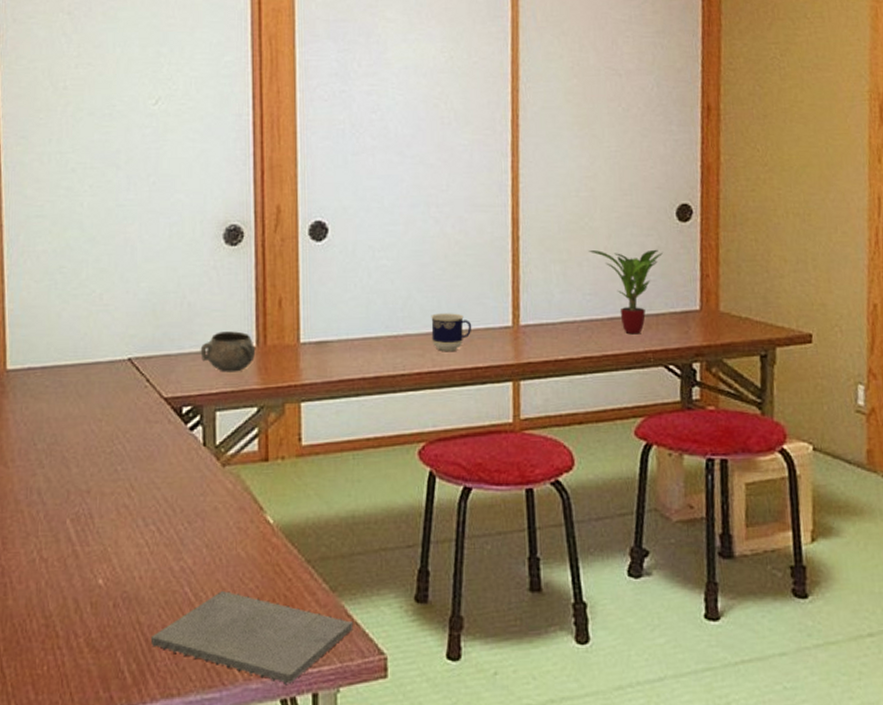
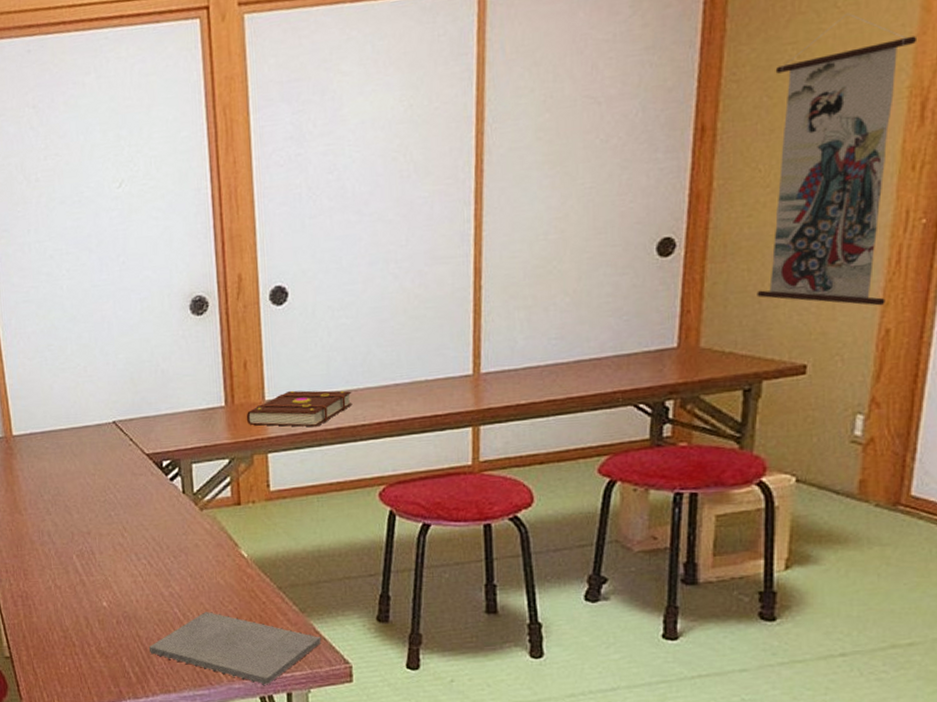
decorative bowl: present [200,331,256,373] -> none [175,393,225,430]
book: none [278,333,392,375] -> present [246,390,353,427]
cup: present [431,313,472,351] -> none [390,365,432,402]
potted plant: present [589,249,663,335] -> none [556,288,638,376]
wall scroll: none [763,24,871,282] -> present [757,12,918,306]

